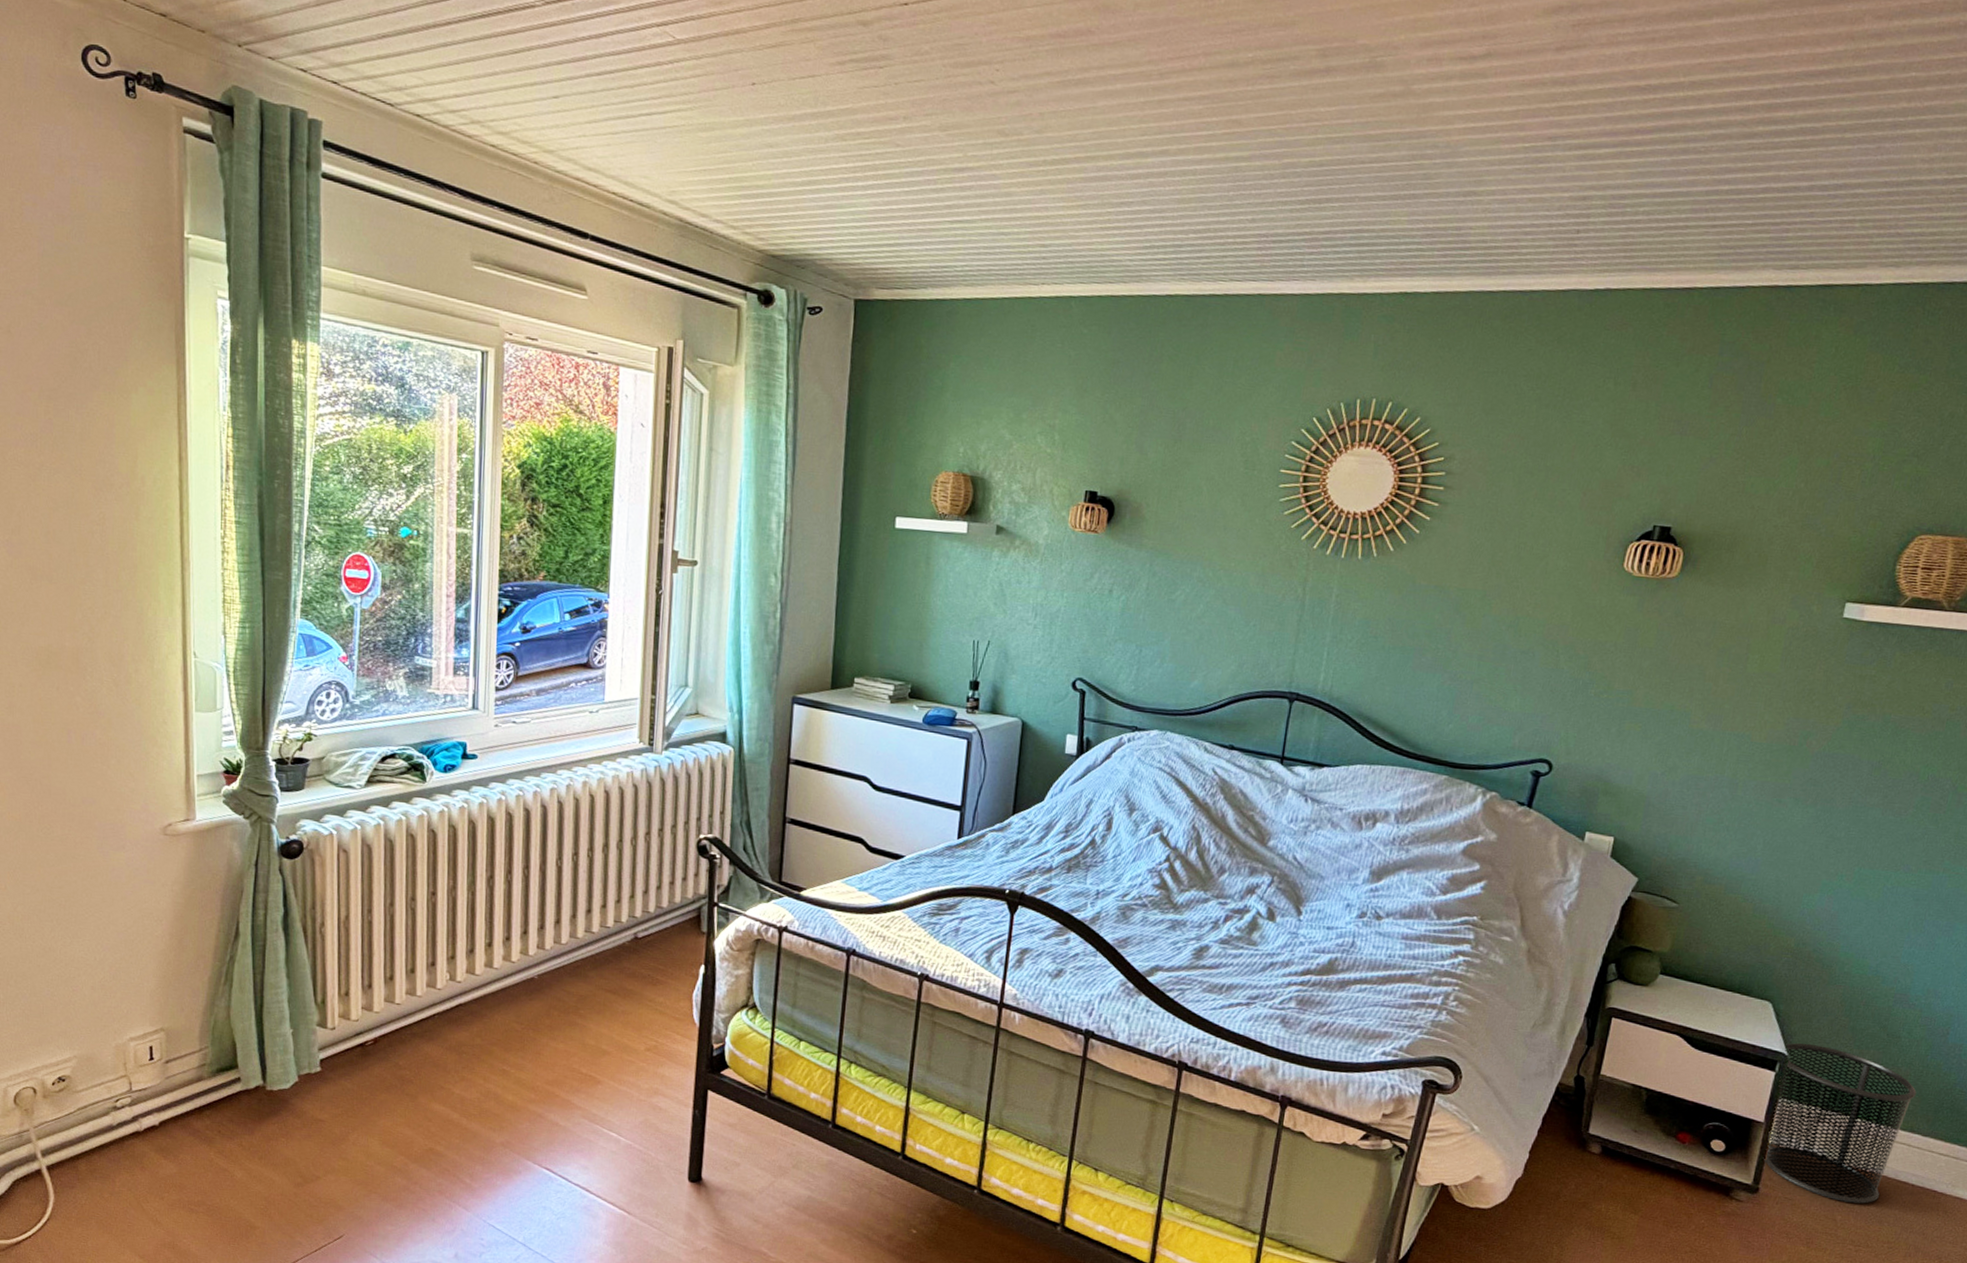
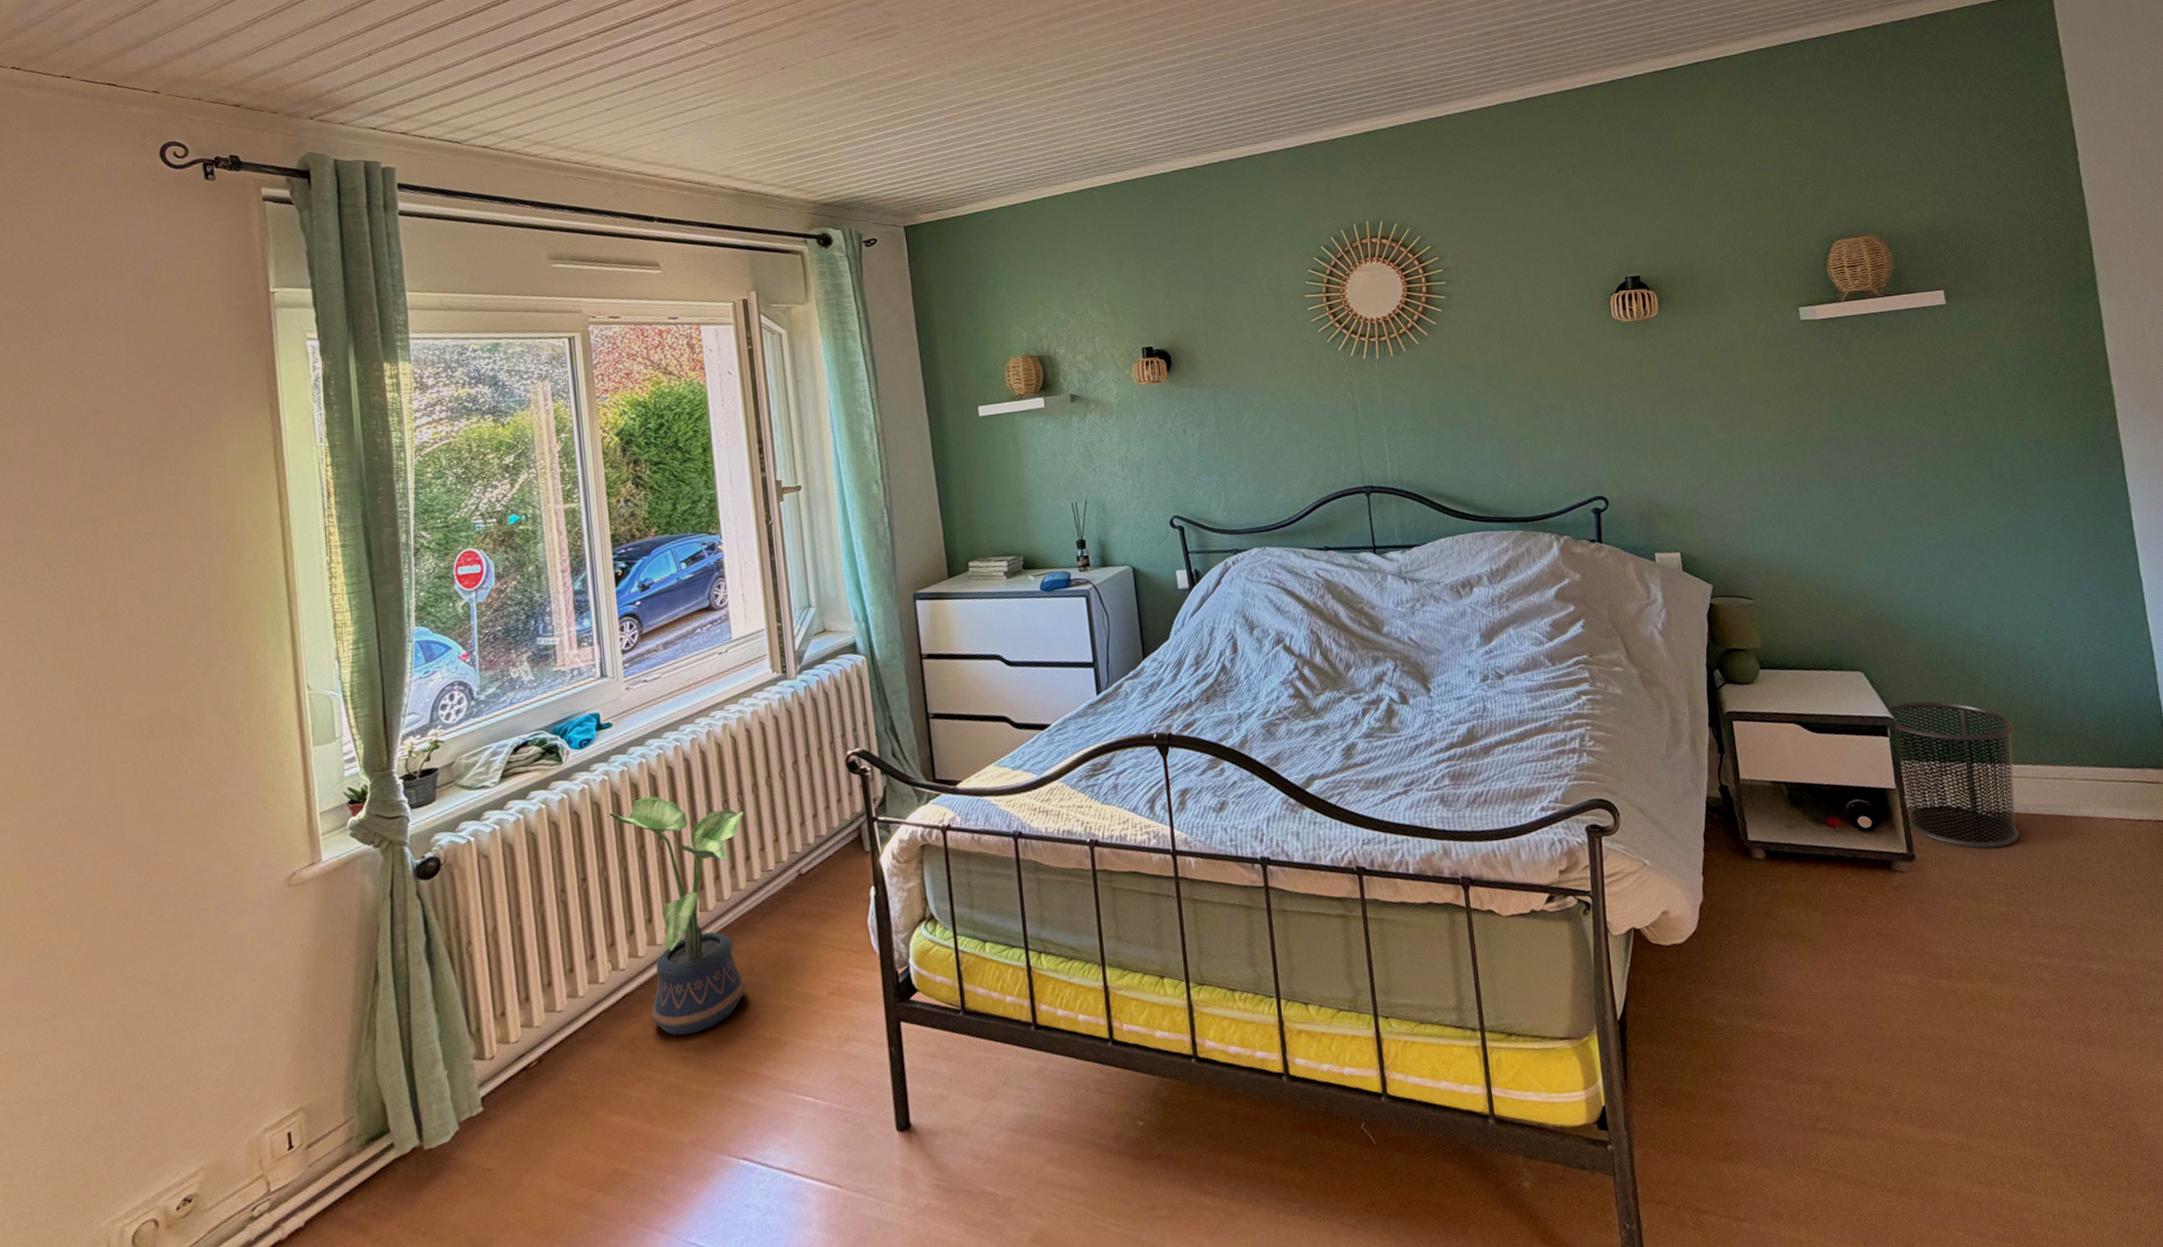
potted plant: none [462,830,592,1054] -> present [607,796,746,1036]

